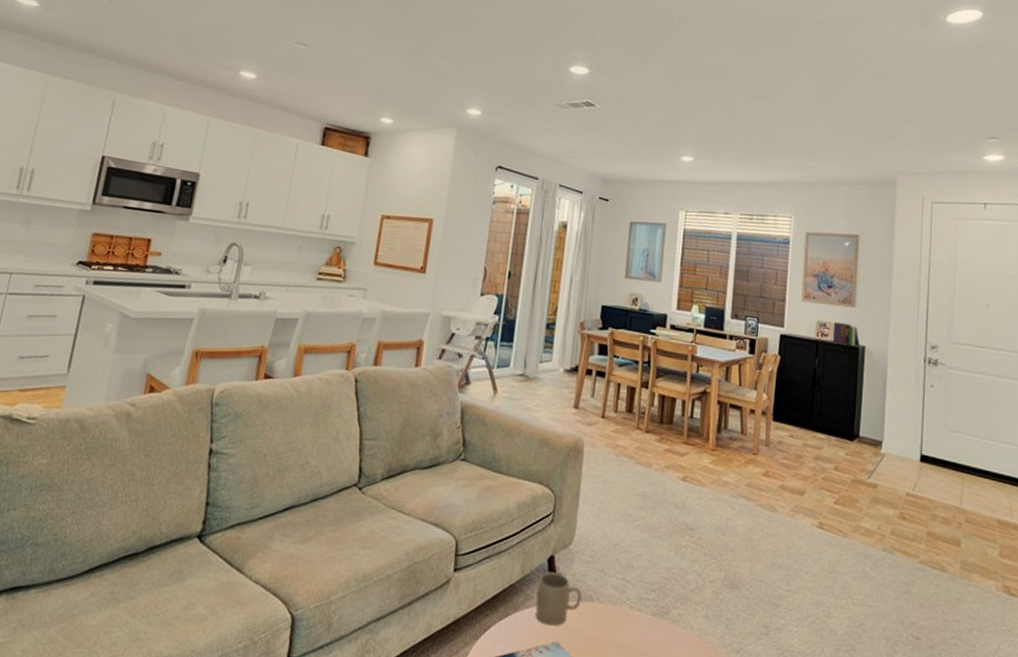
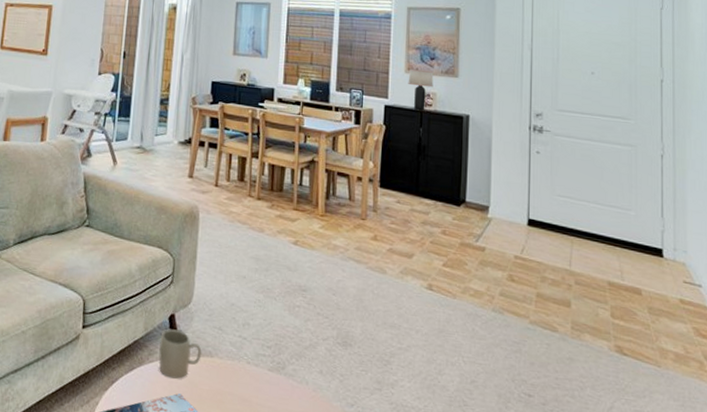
table lamp: none [804,296,831,341] -> present [408,68,434,111]
books: present [832,321,860,347] -> none [436,92,464,116]

